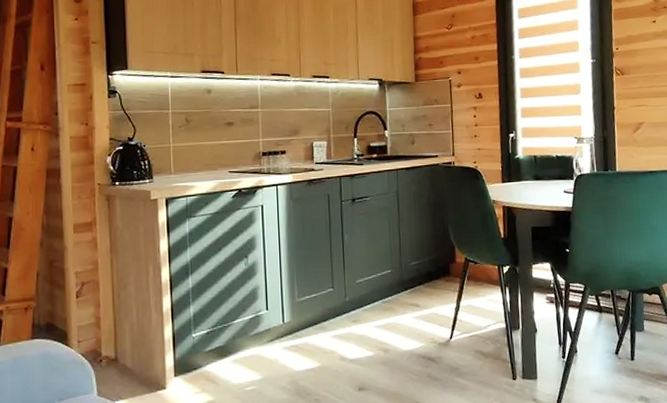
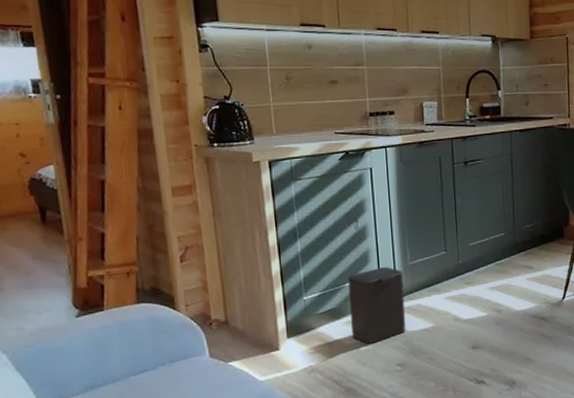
pedal bin: none [236,304,293,384] -> present [348,267,406,344]

